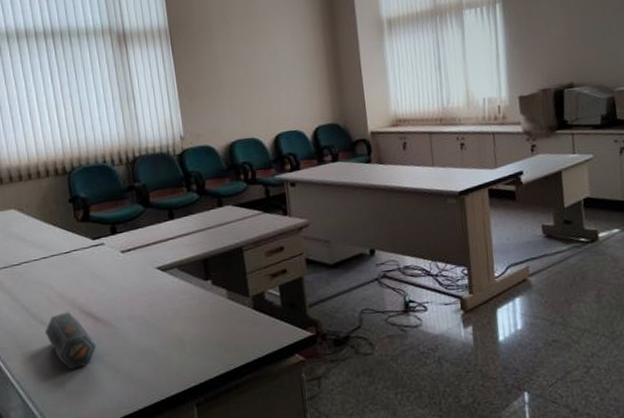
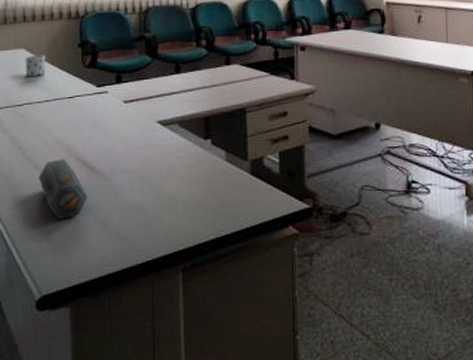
mug: none [17,213,39,236] -> present [25,54,46,76]

